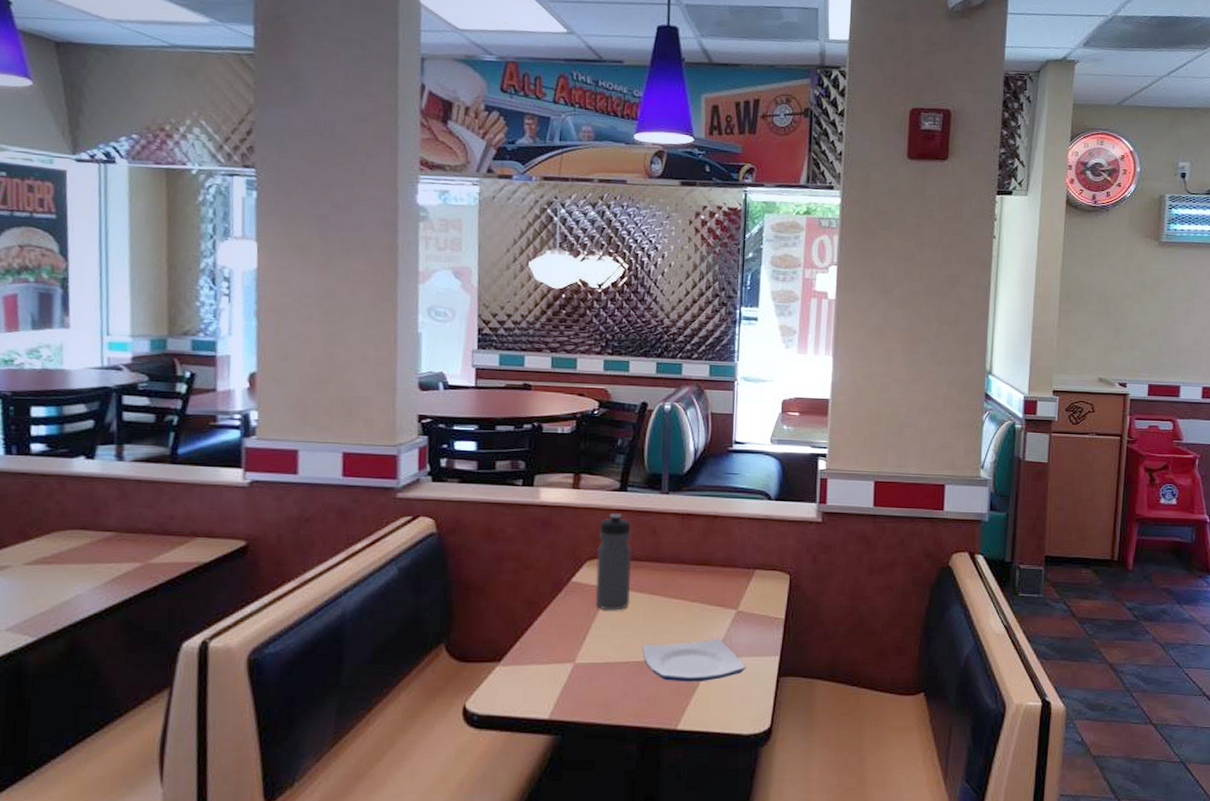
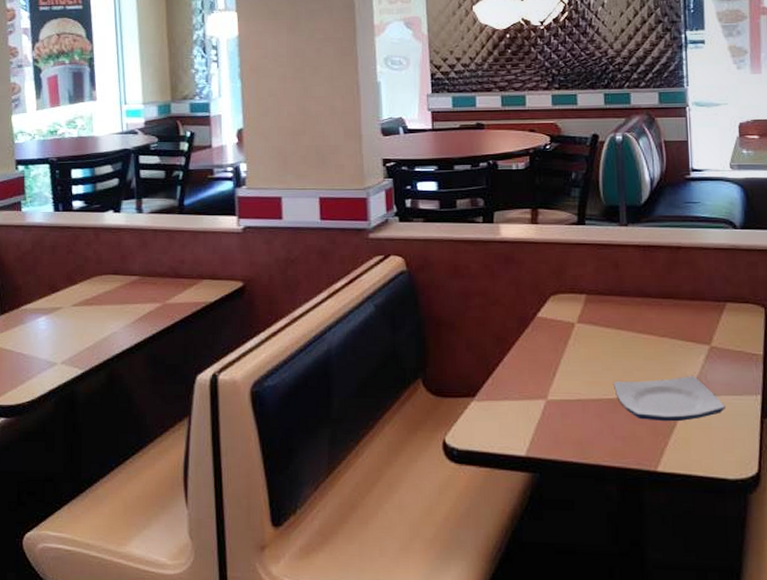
water bottle: present [595,513,631,611] -> none [560,247,596,346]

